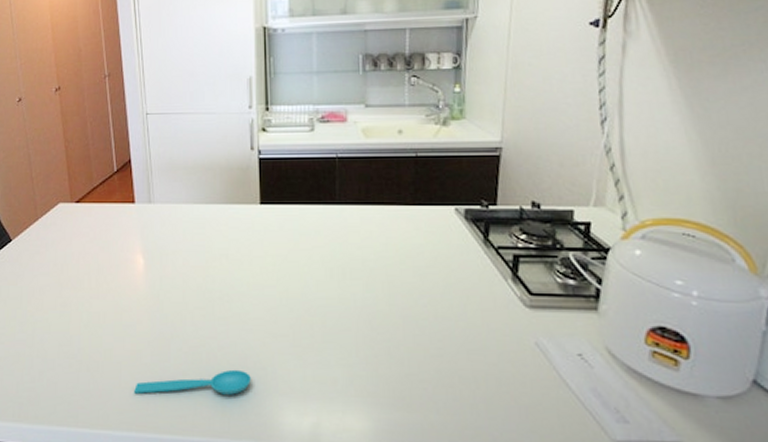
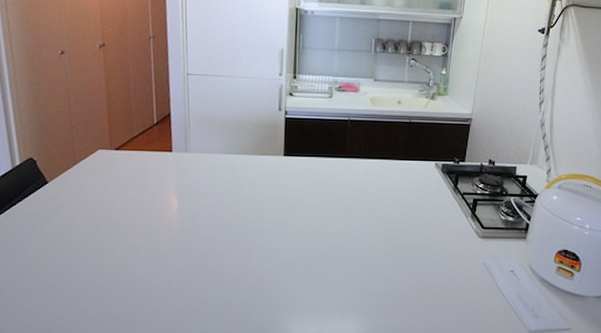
spoon: present [134,369,251,395] -> none [163,292,267,316]

